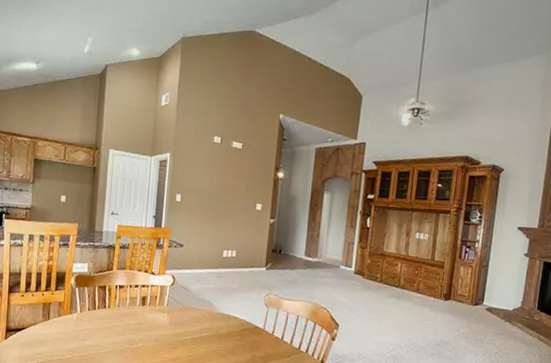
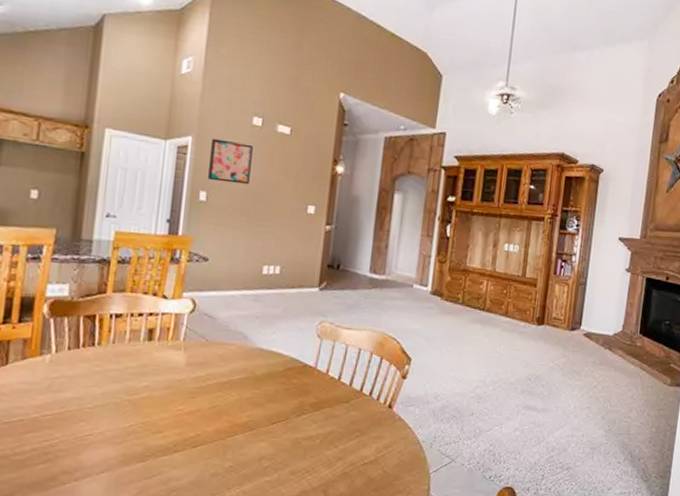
wall art: none [182,154,214,189] -> present [208,138,253,185]

